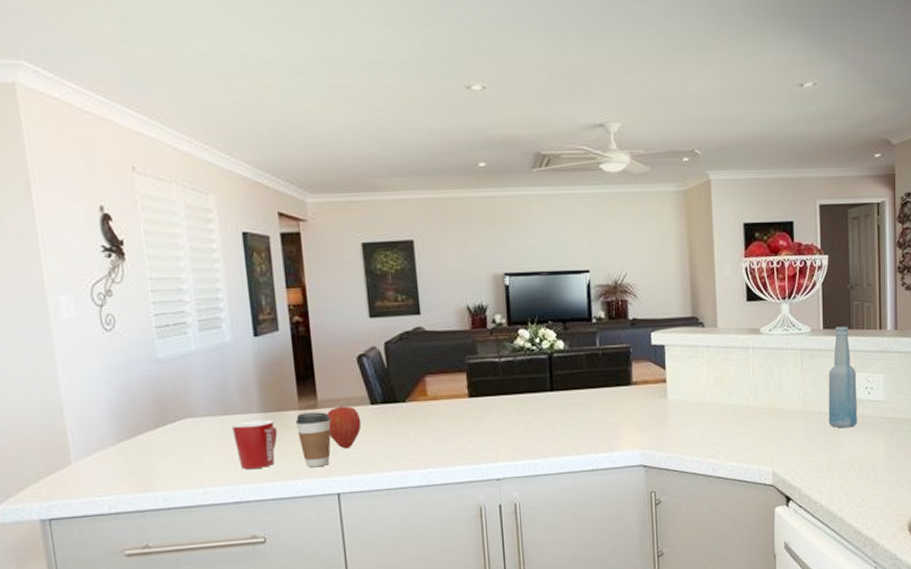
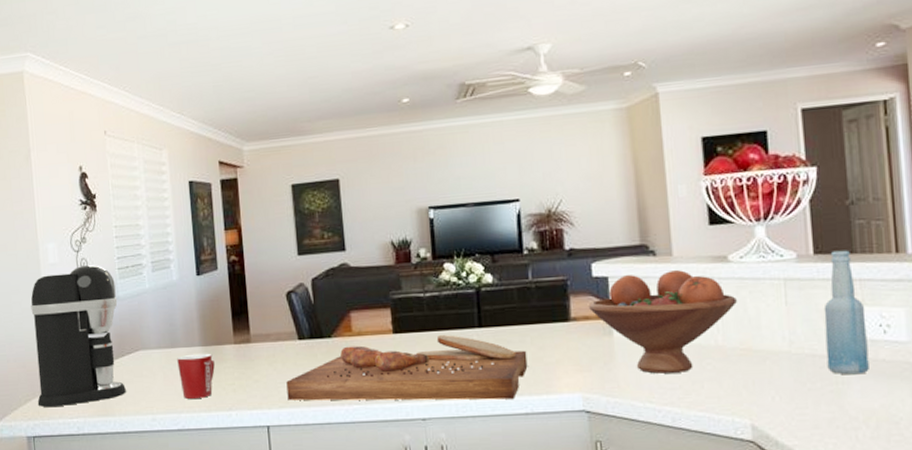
coffee maker: none [39,322,170,485] -> present [31,265,126,408]
coffee cup: present [295,412,332,468] -> none [230,346,263,400]
apple: present [327,406,362,449] -> none [259,341,290,383]
cutting board: none [358,398,594,467] -> present [286,335,528,401]
fruit bowl: none [648,340,765,431] -> present [589,270,737,374]

